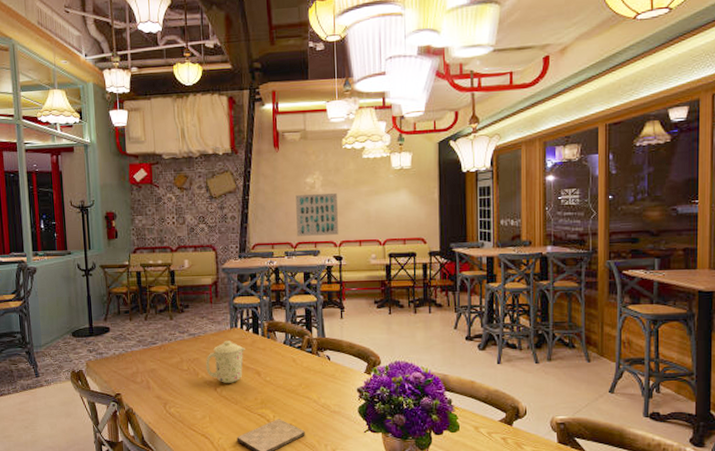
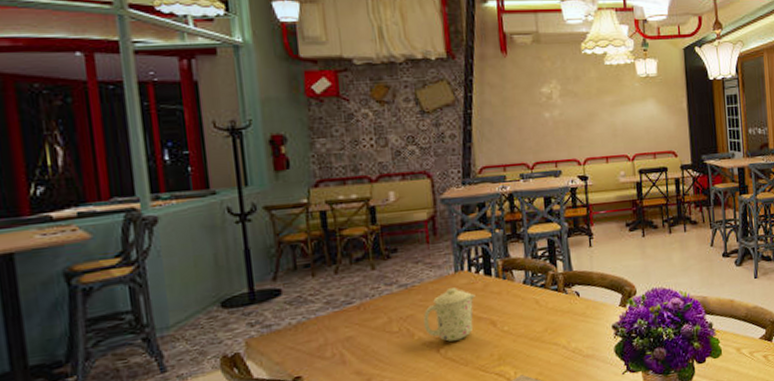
wall art: present [296,192,338,236] -> none [530,103,582,155]

